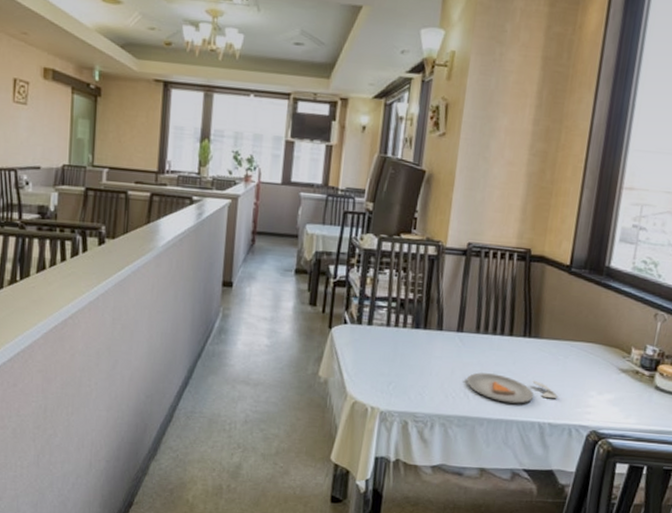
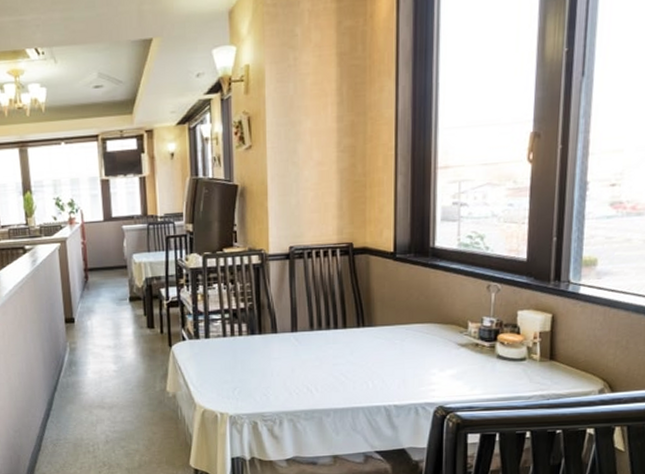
dinner plate: present [467,372,558,404] -> none [308,366,399,392]

